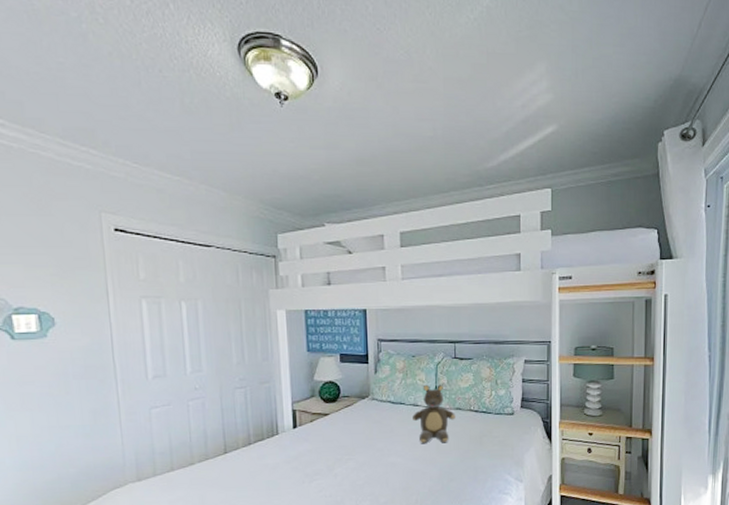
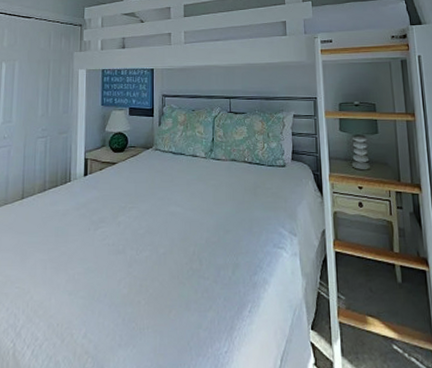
teddy bear: present [413,384,455,444] -> none [192,136,231,194]

